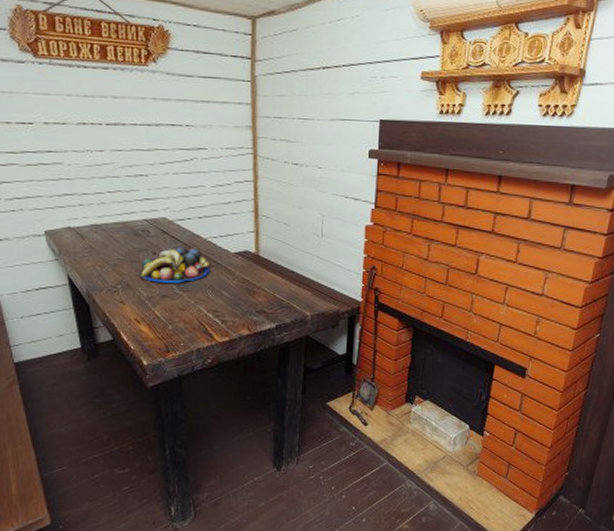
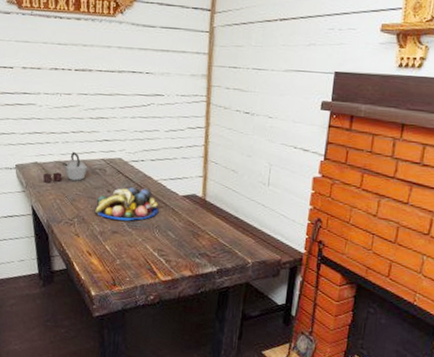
kettle: none [77,212,129,249] -> present [42,151,88,183]

